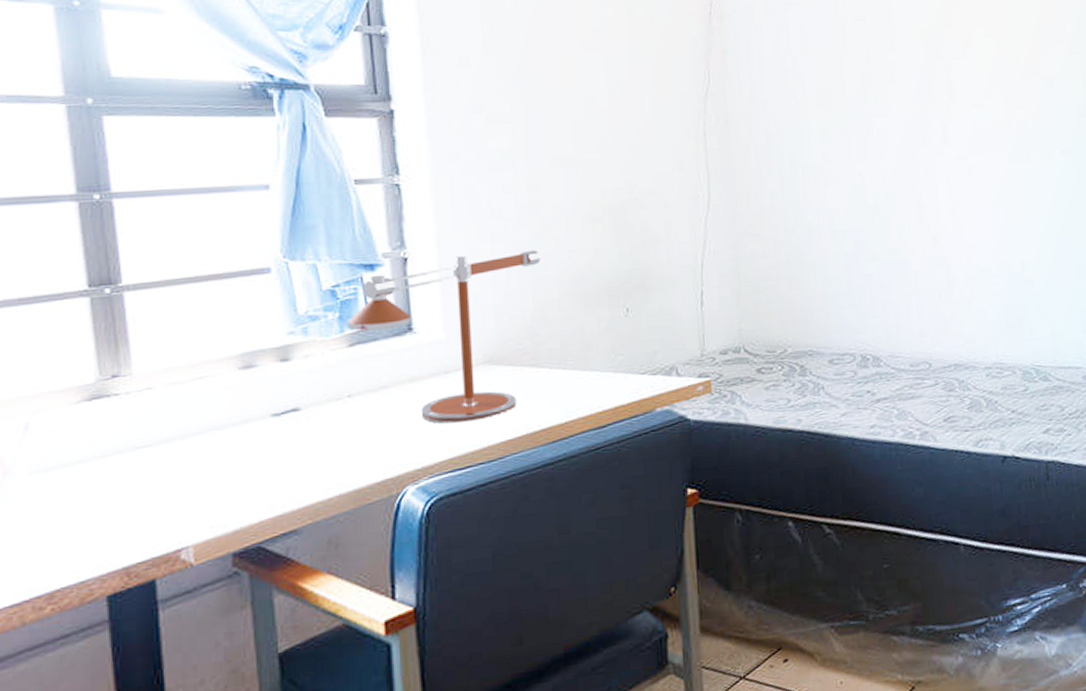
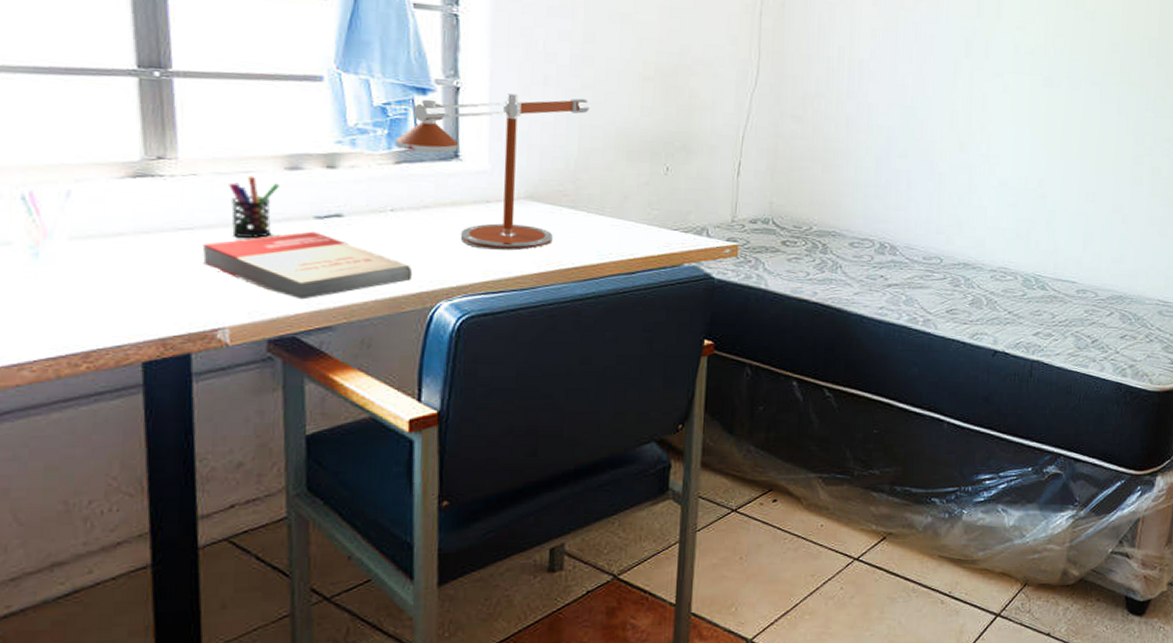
book: none [161,430,375,506] -> present [202,231,412,300]
pen holder: none [184,381,235,448] -> present [229,175,280,238]

